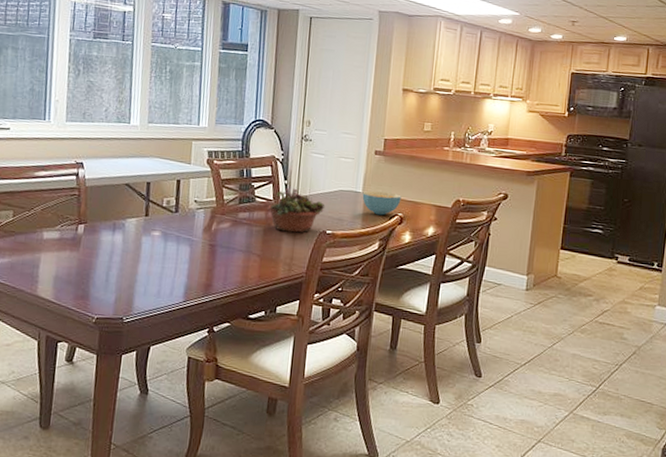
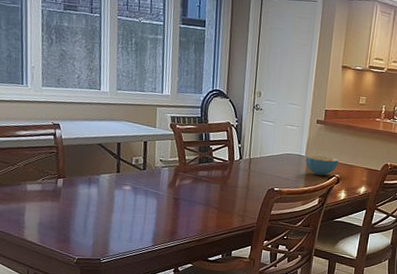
succulent planter: present [267,188,325,233] -> none [224,151,274,190]

